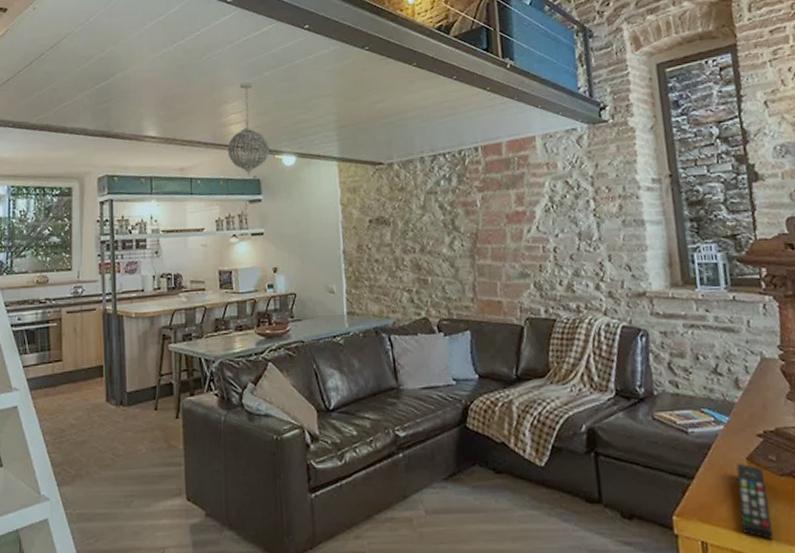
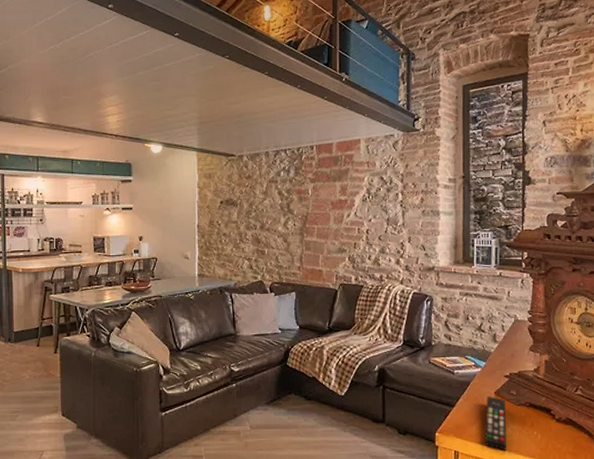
pendant light: present [227,82,269,176] -> none [104,79,140,160]

